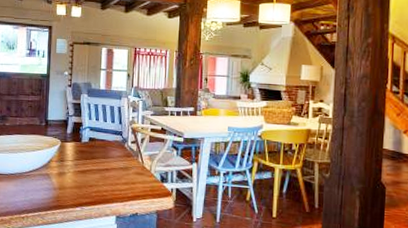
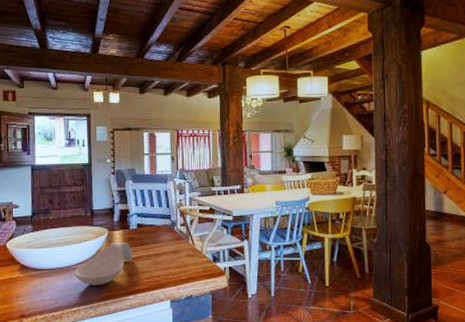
spoon rest: none [26,154,83,195] -> present [75,242,134,286]

